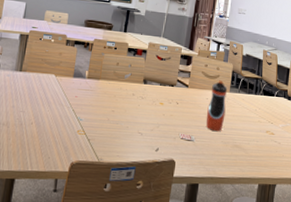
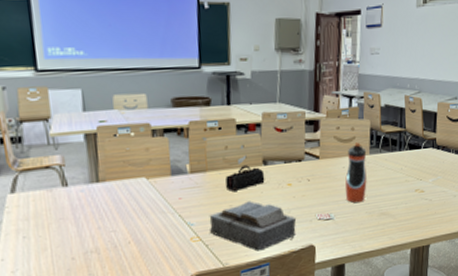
bible: none [92,110,163,155] -> present [209,201,297,251]
pencil case: none [111,80,143,100] -> present [225,165,265,191]

